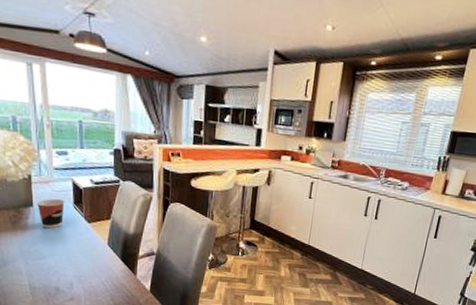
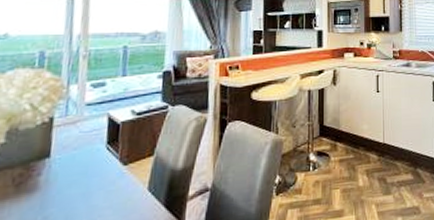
cup: present [37,198,65,228] -> none [56,140,95,182]

